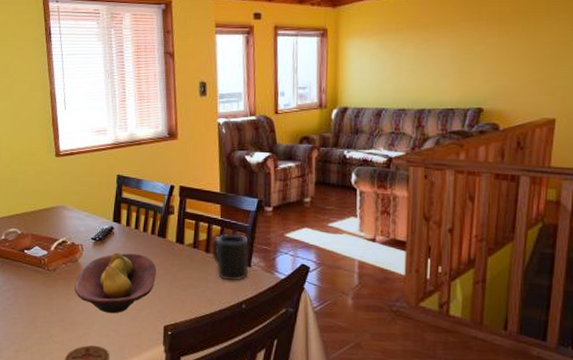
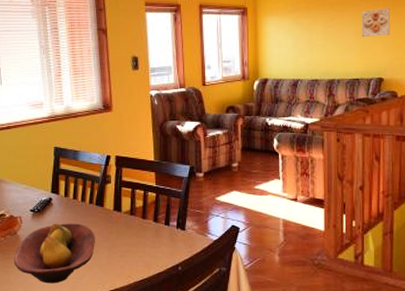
mug: present [211,233,249,282] -> none [147,199,184,245]
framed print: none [459,28,496,62] -> present [361,7,391,38]

